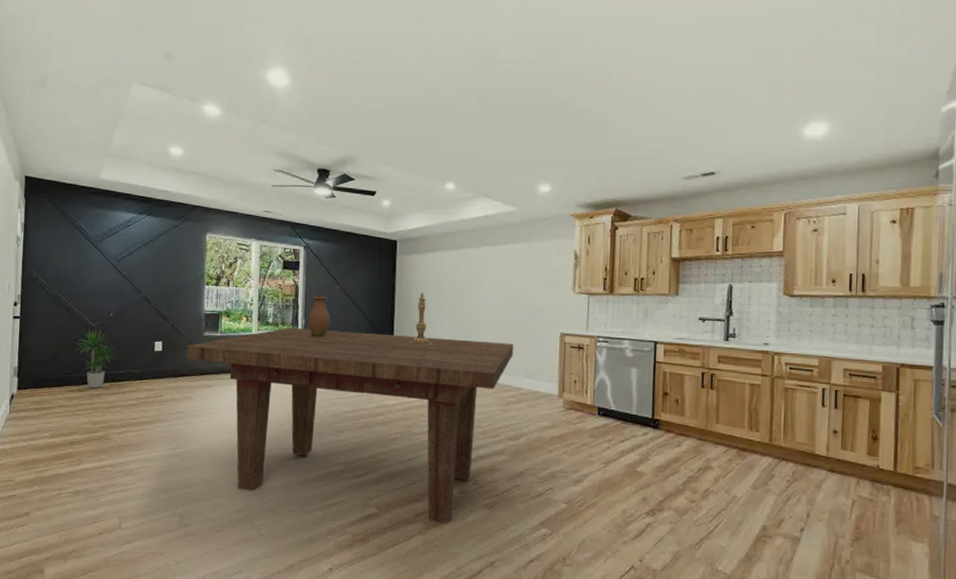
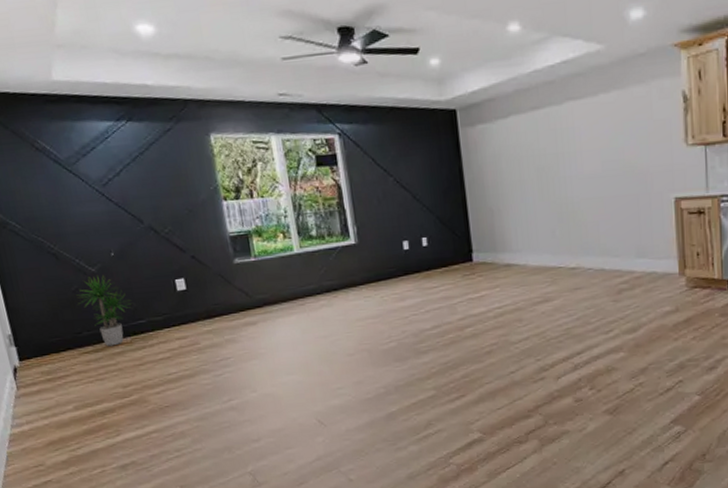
dining table: present [186,327,514,524] -> none [216,219,620,438]
vase: present [308,296,331,338] -> none [360,193,389,246]
candlestick: present [409,292,431,346] -> none [490,171,518,238]

